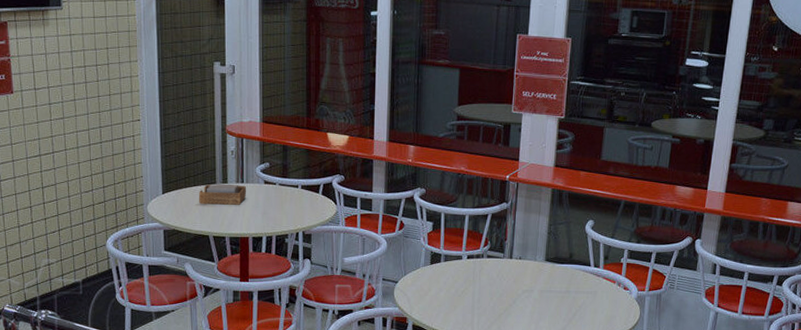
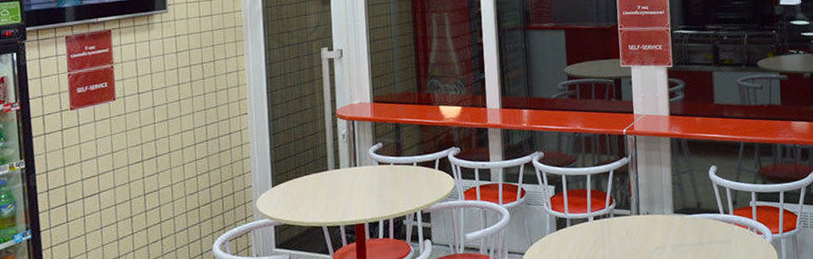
napkin holder: present [198,183,247,206] -> none [310,169,361,194]

